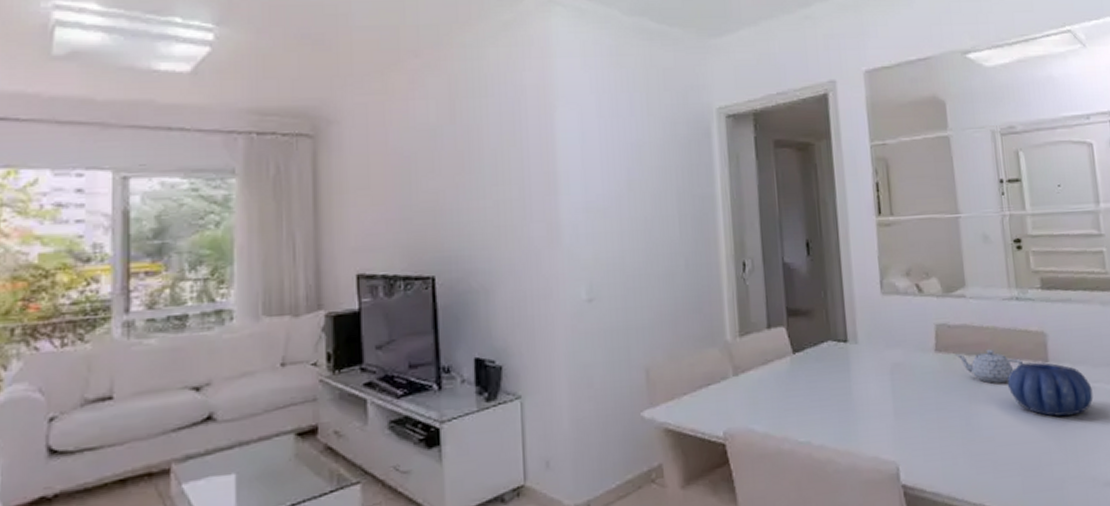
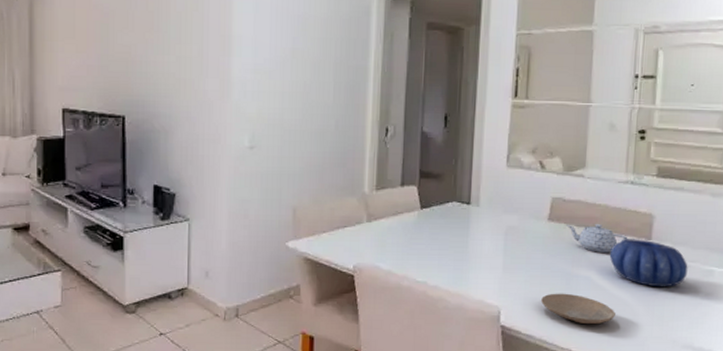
plate: none [942,435,1026,472] -> present [541,293,615,325]

